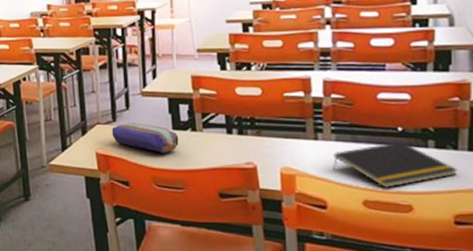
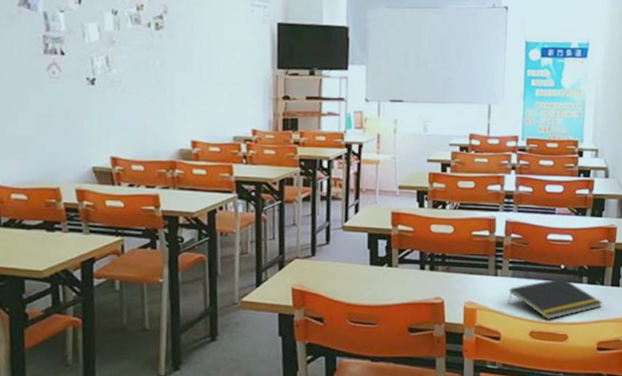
pencil case: present [112,122,179,154] -> none [310,257,375,289]

